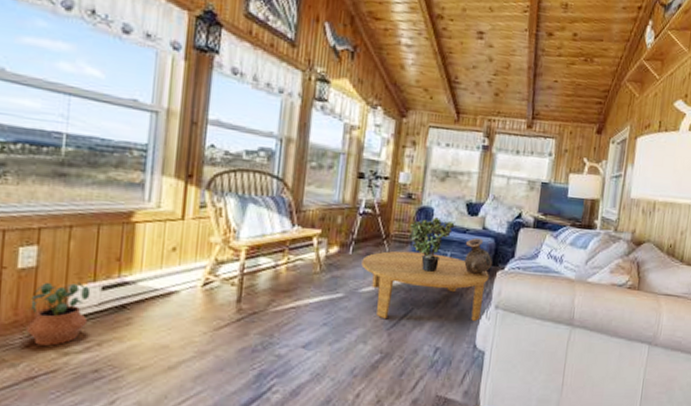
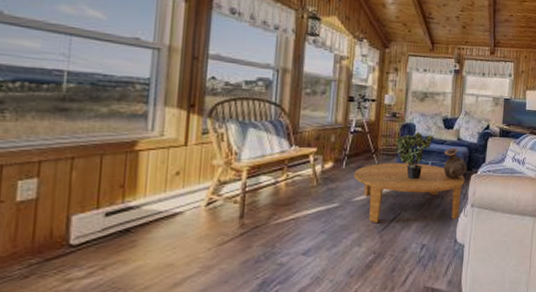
potted plant: present [26,282,91,346] -> none [26,210,94,275]

